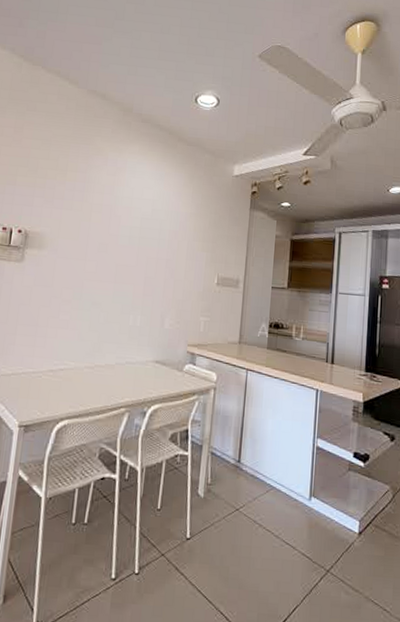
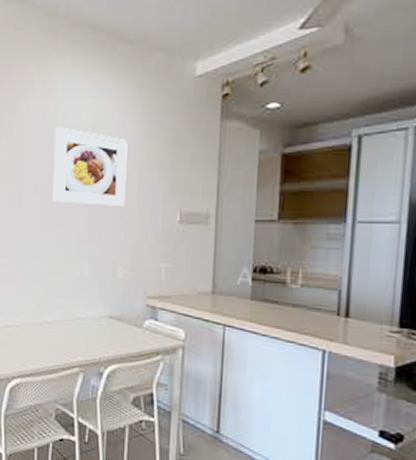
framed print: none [114,199,180,269] -> present [53,127,127,207]

